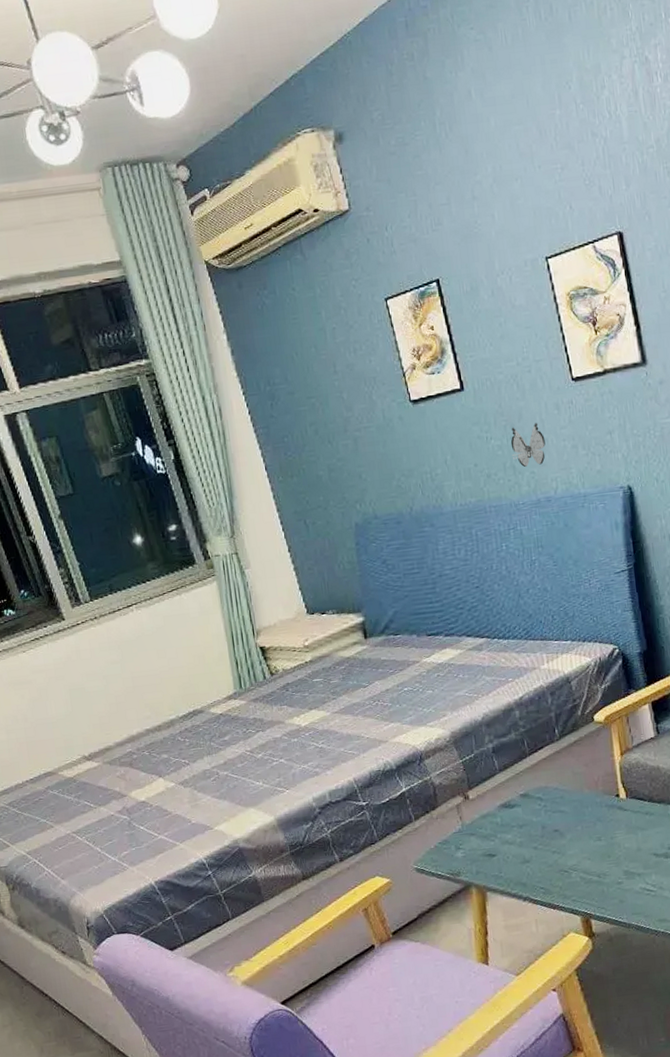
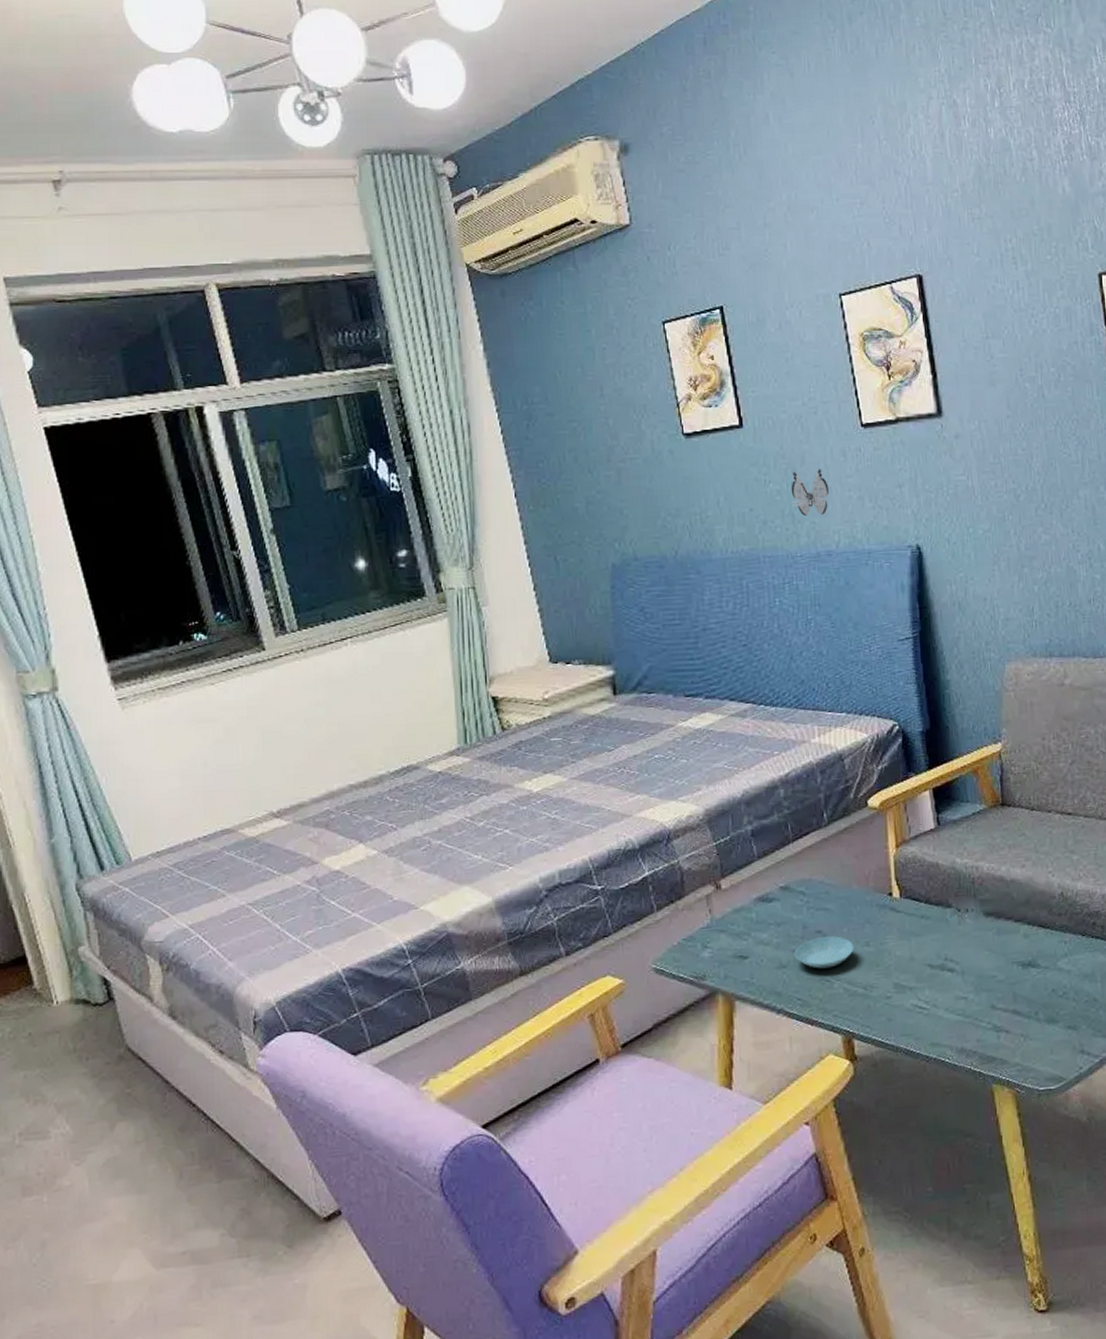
saucer: none [535,833,588,862] -> present [794,936,854,969]

